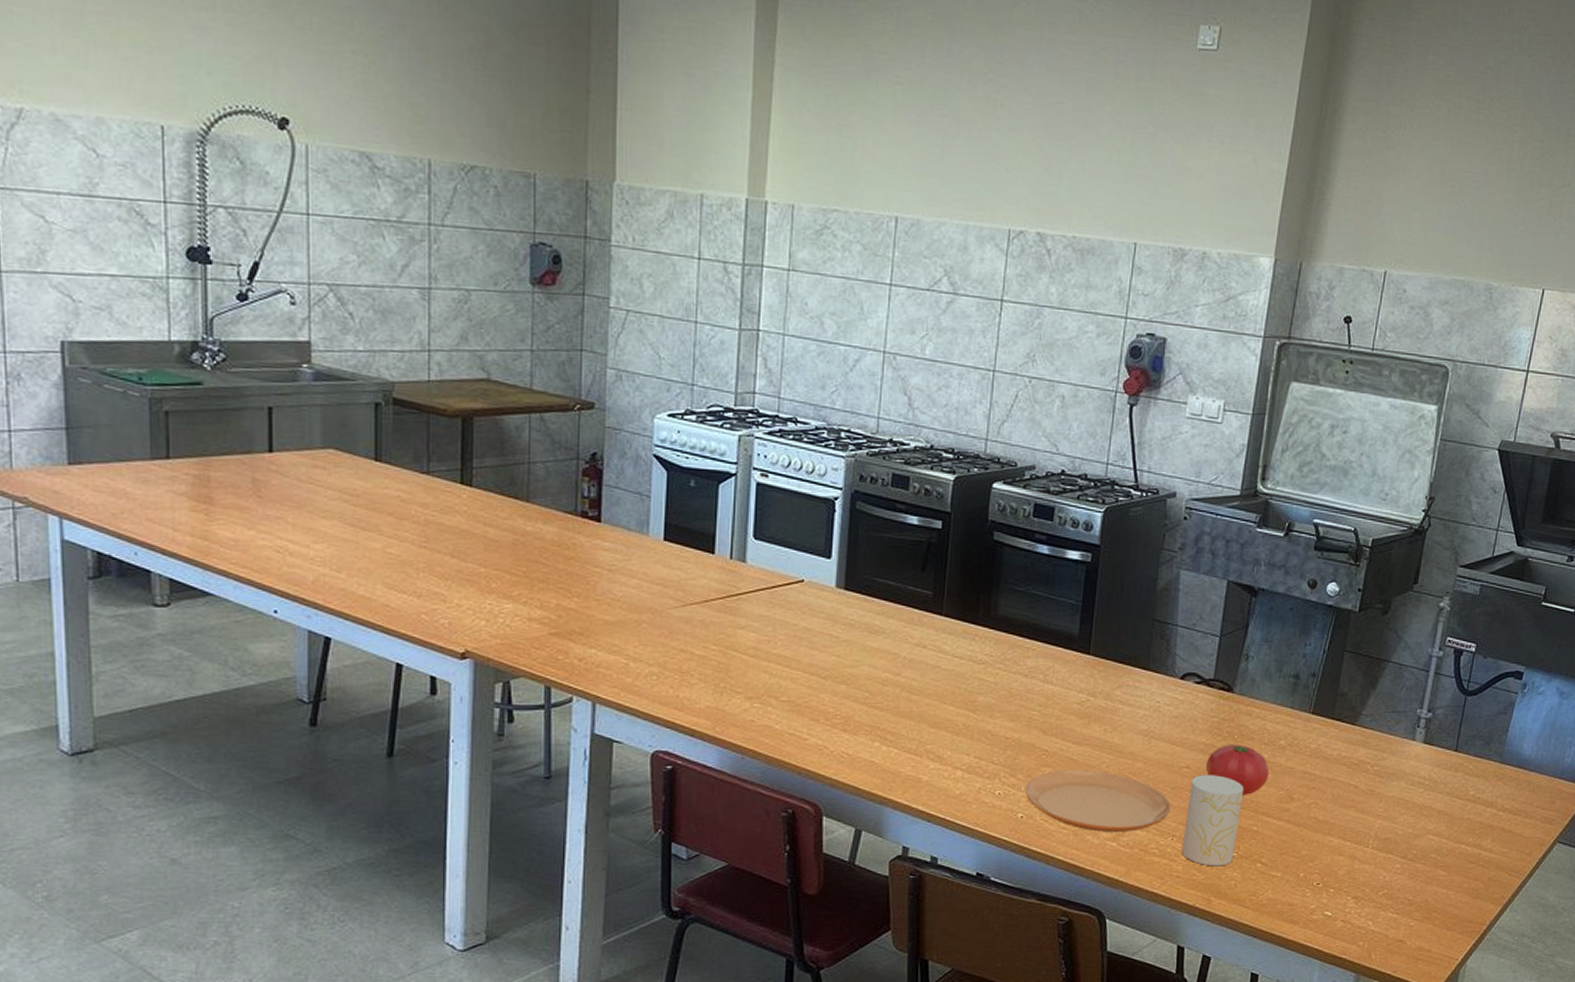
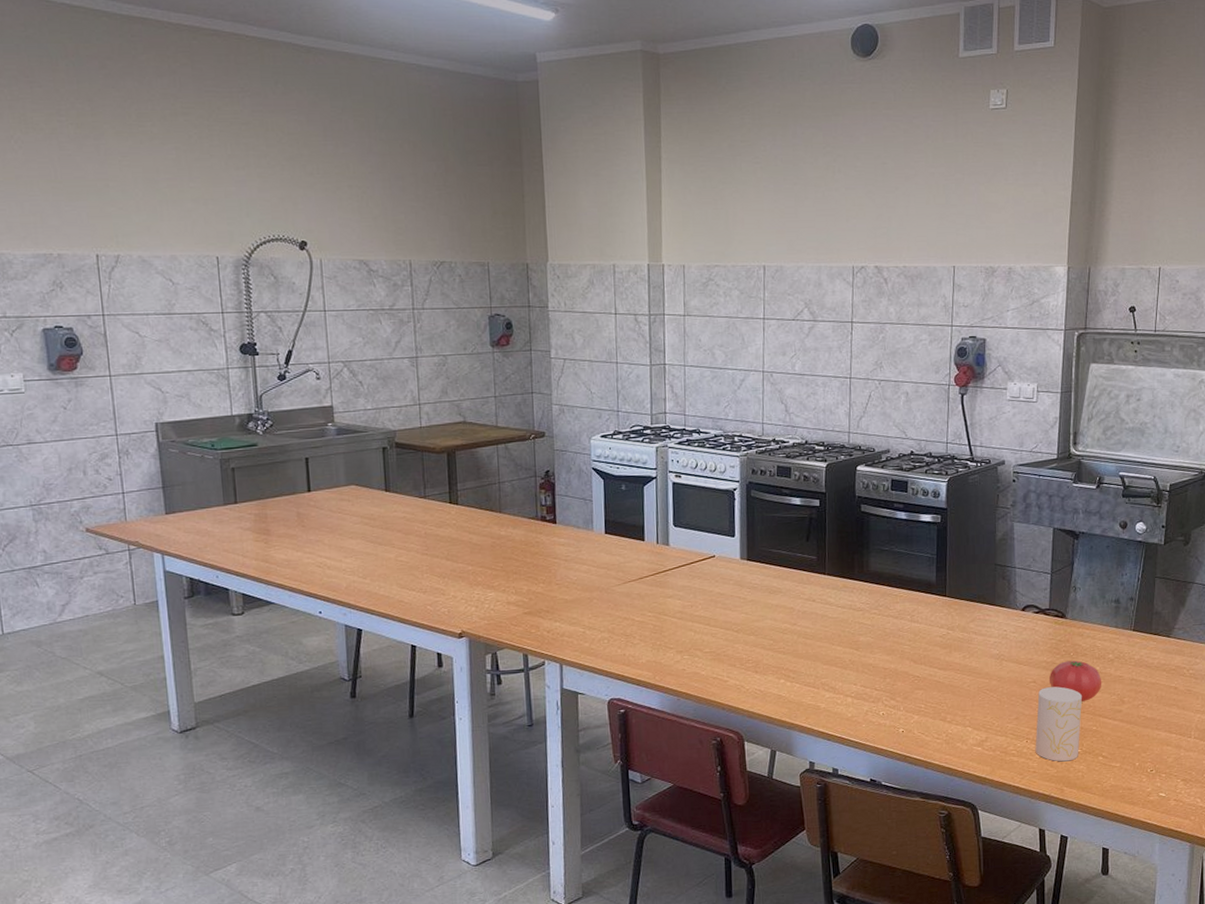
plate: present [1024,770,1171,832] -> none [903,690,1024,739]

